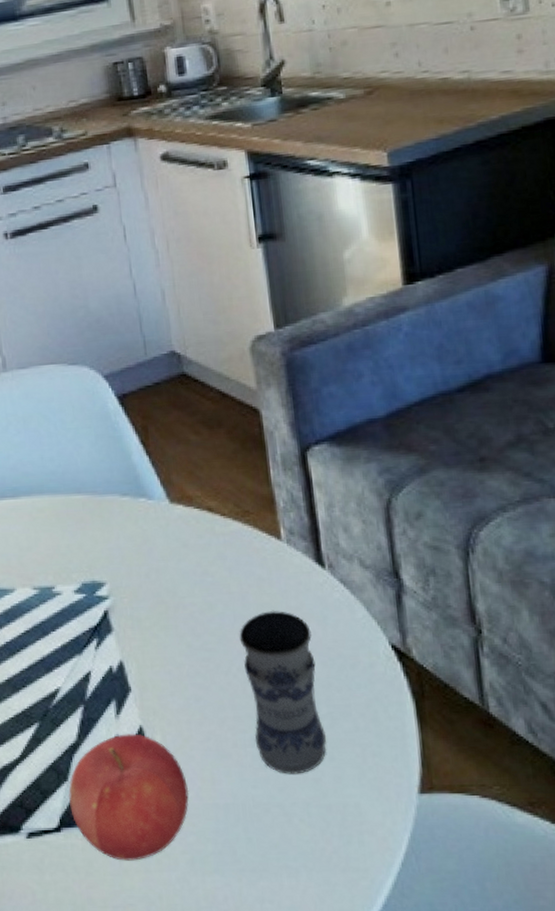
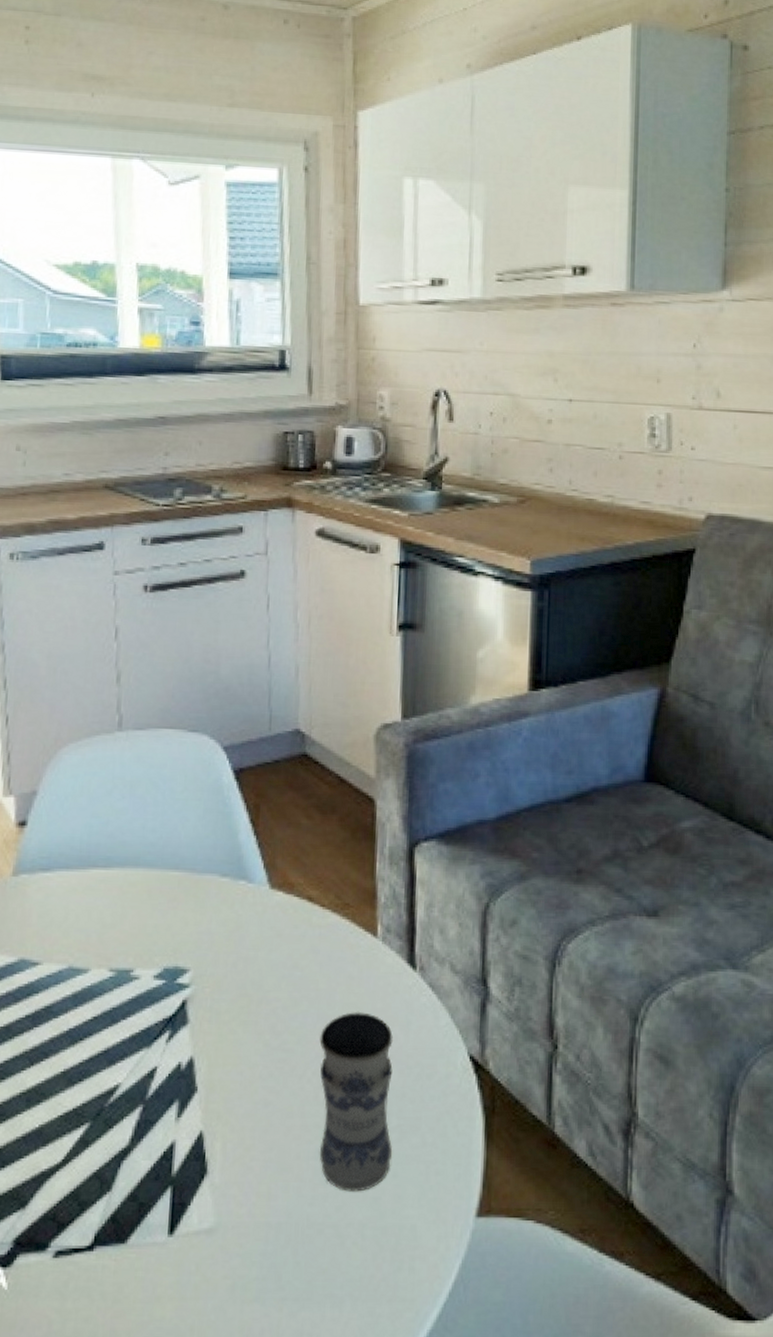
fruit: present [68,734,189,861] -> none [108,1139,242,1286]

